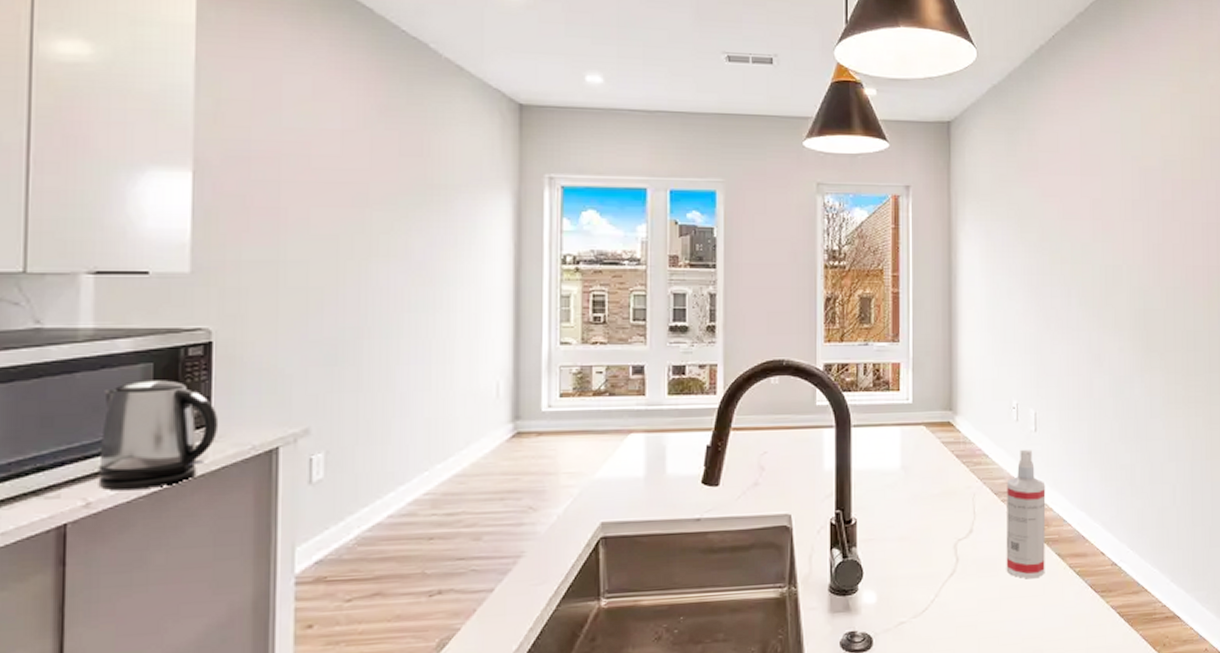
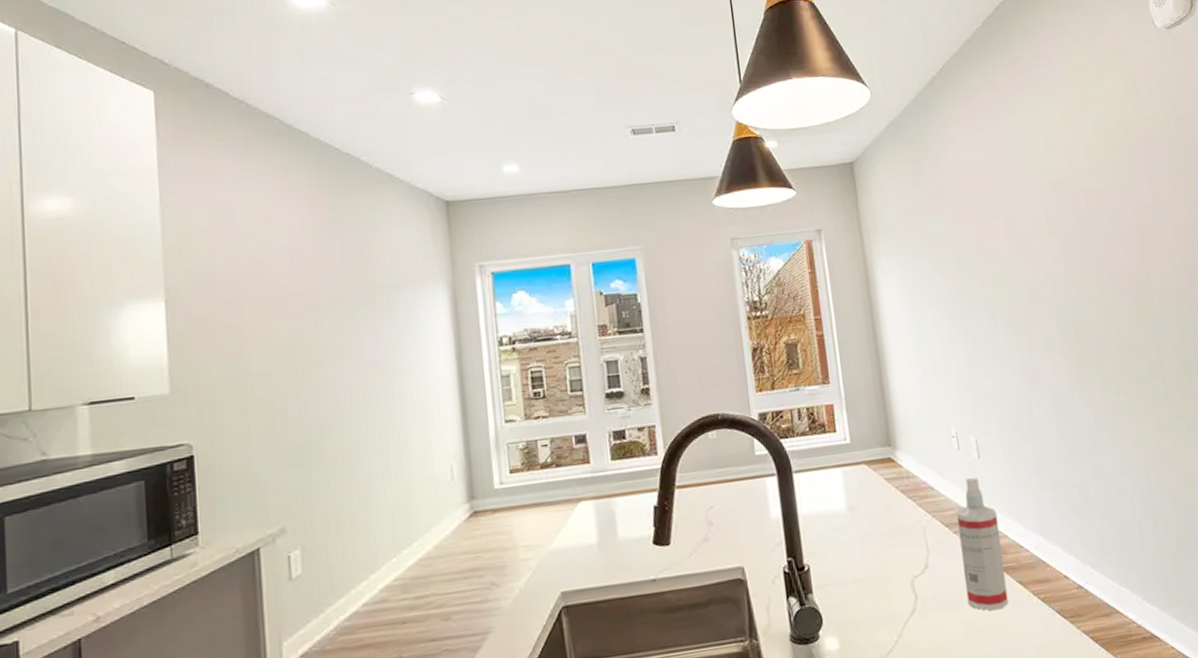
kettle: present [98,380,219,491] -> none [104,495,206,604]

